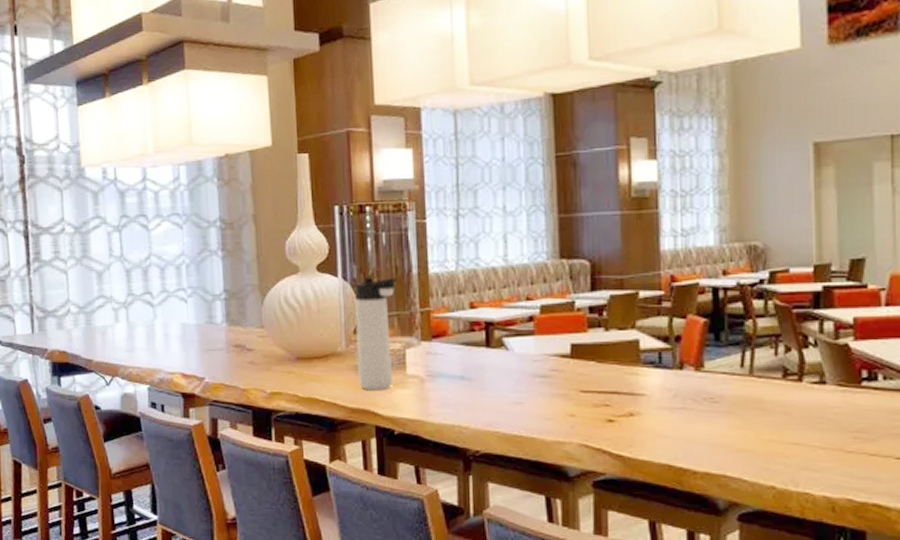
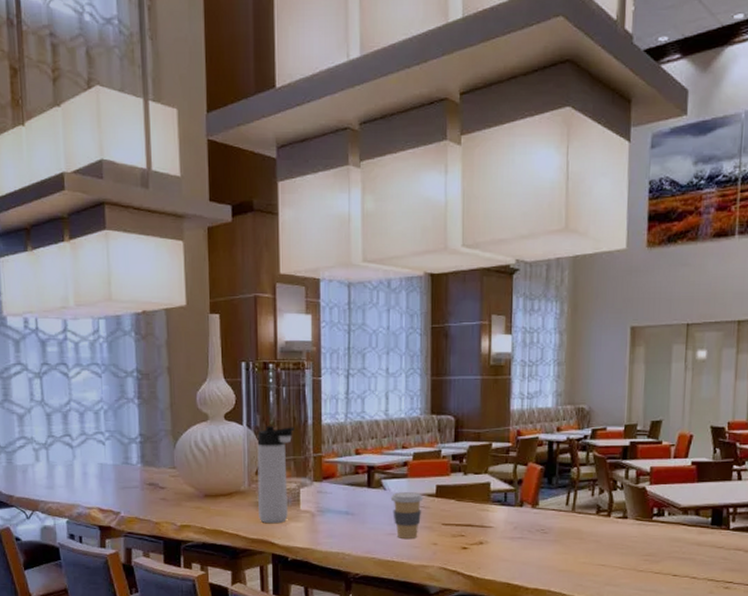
coffee cup: none [514,352,556,409] -> present [390,492,424,538]

